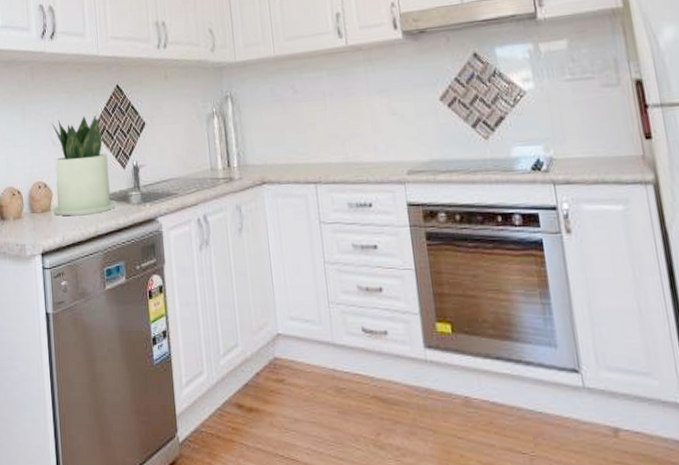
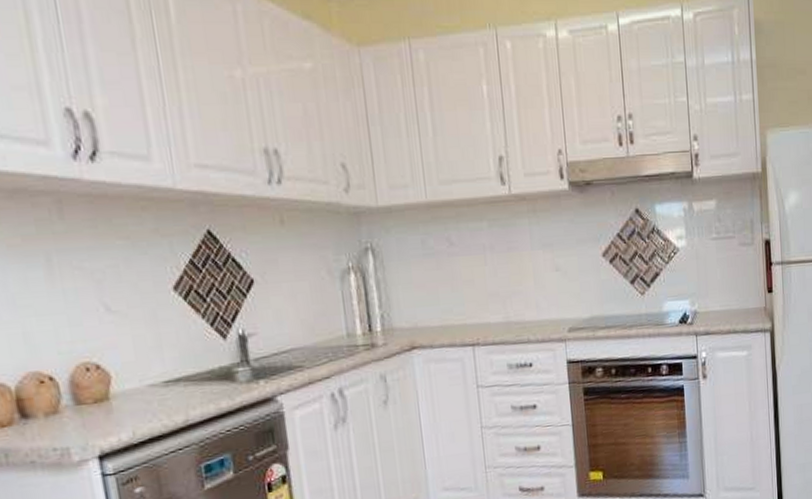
planter: present [51,114,117,216] -> none [101,269,216,405]

